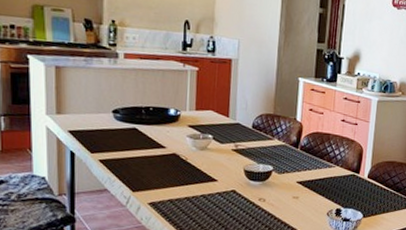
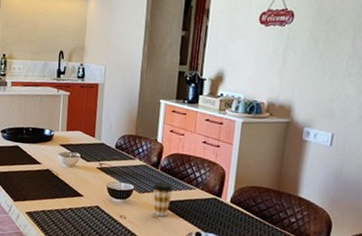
coffee cup: none [292,161,313,196] -> present [153,182,173,217]

